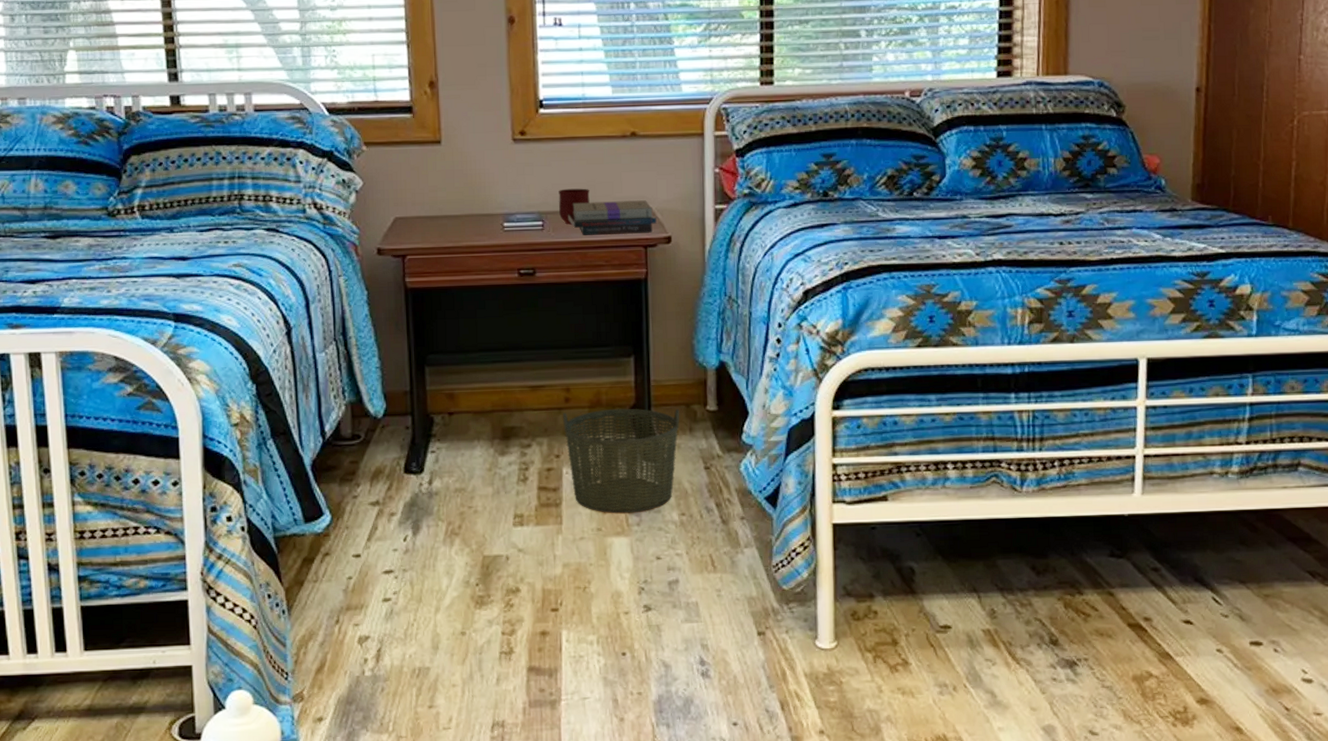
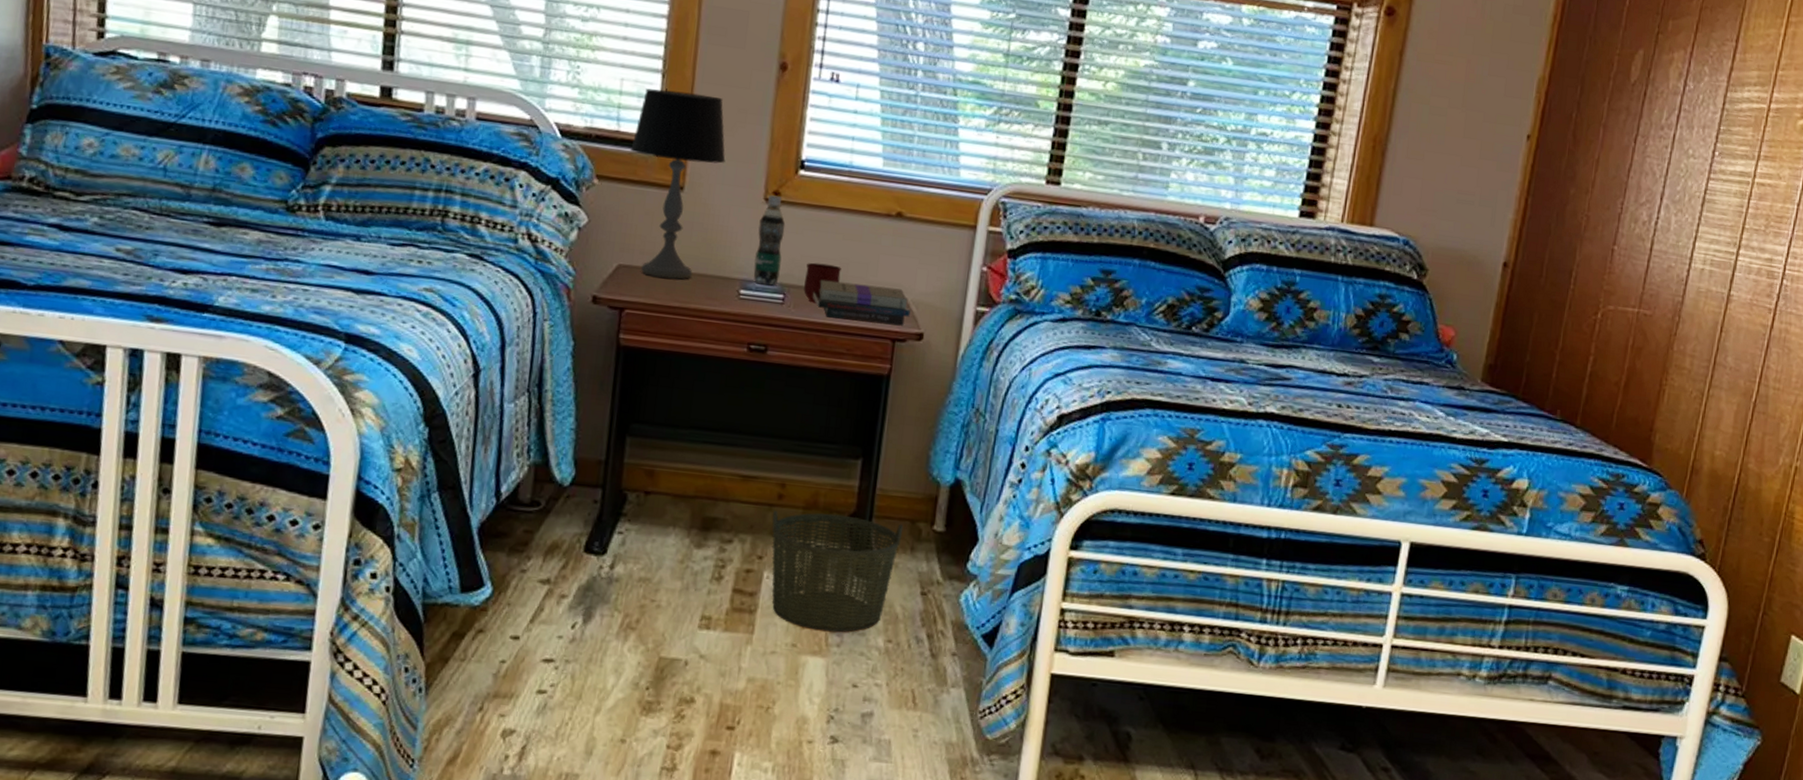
table lamp: none [390,56,473,223] -> present [630,88,726,280]
bottle: none [511,135,536,216] -> present [753,195,786,286]

